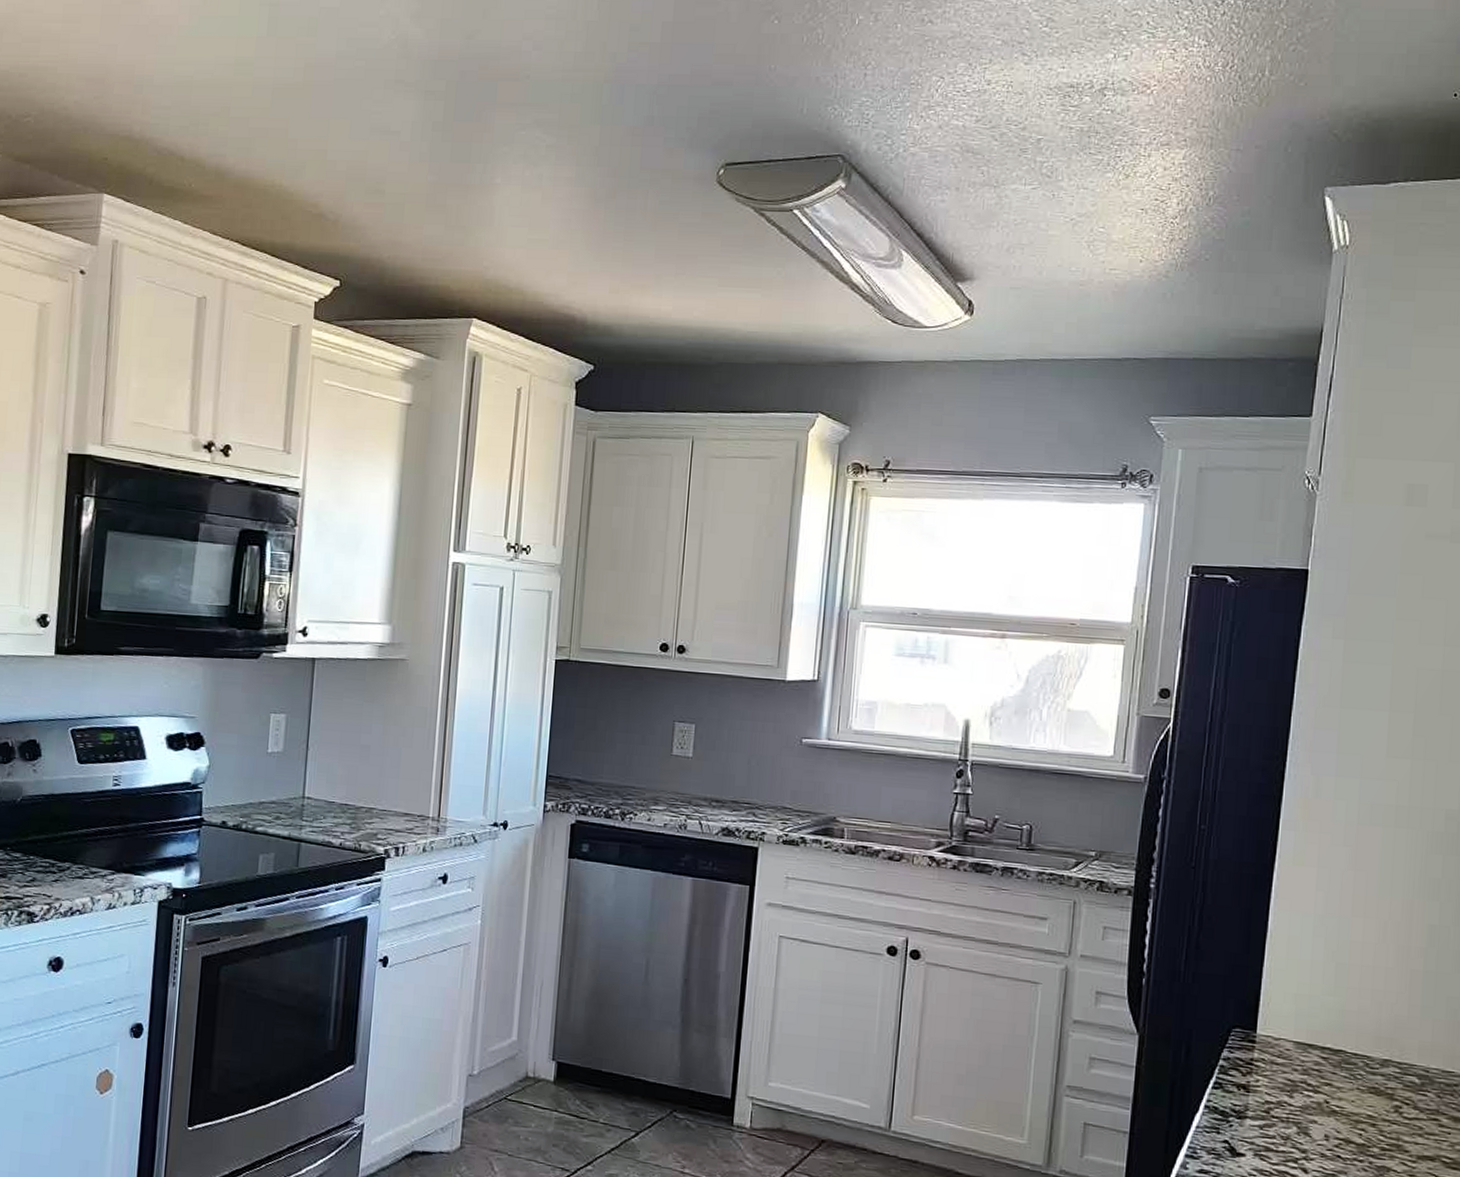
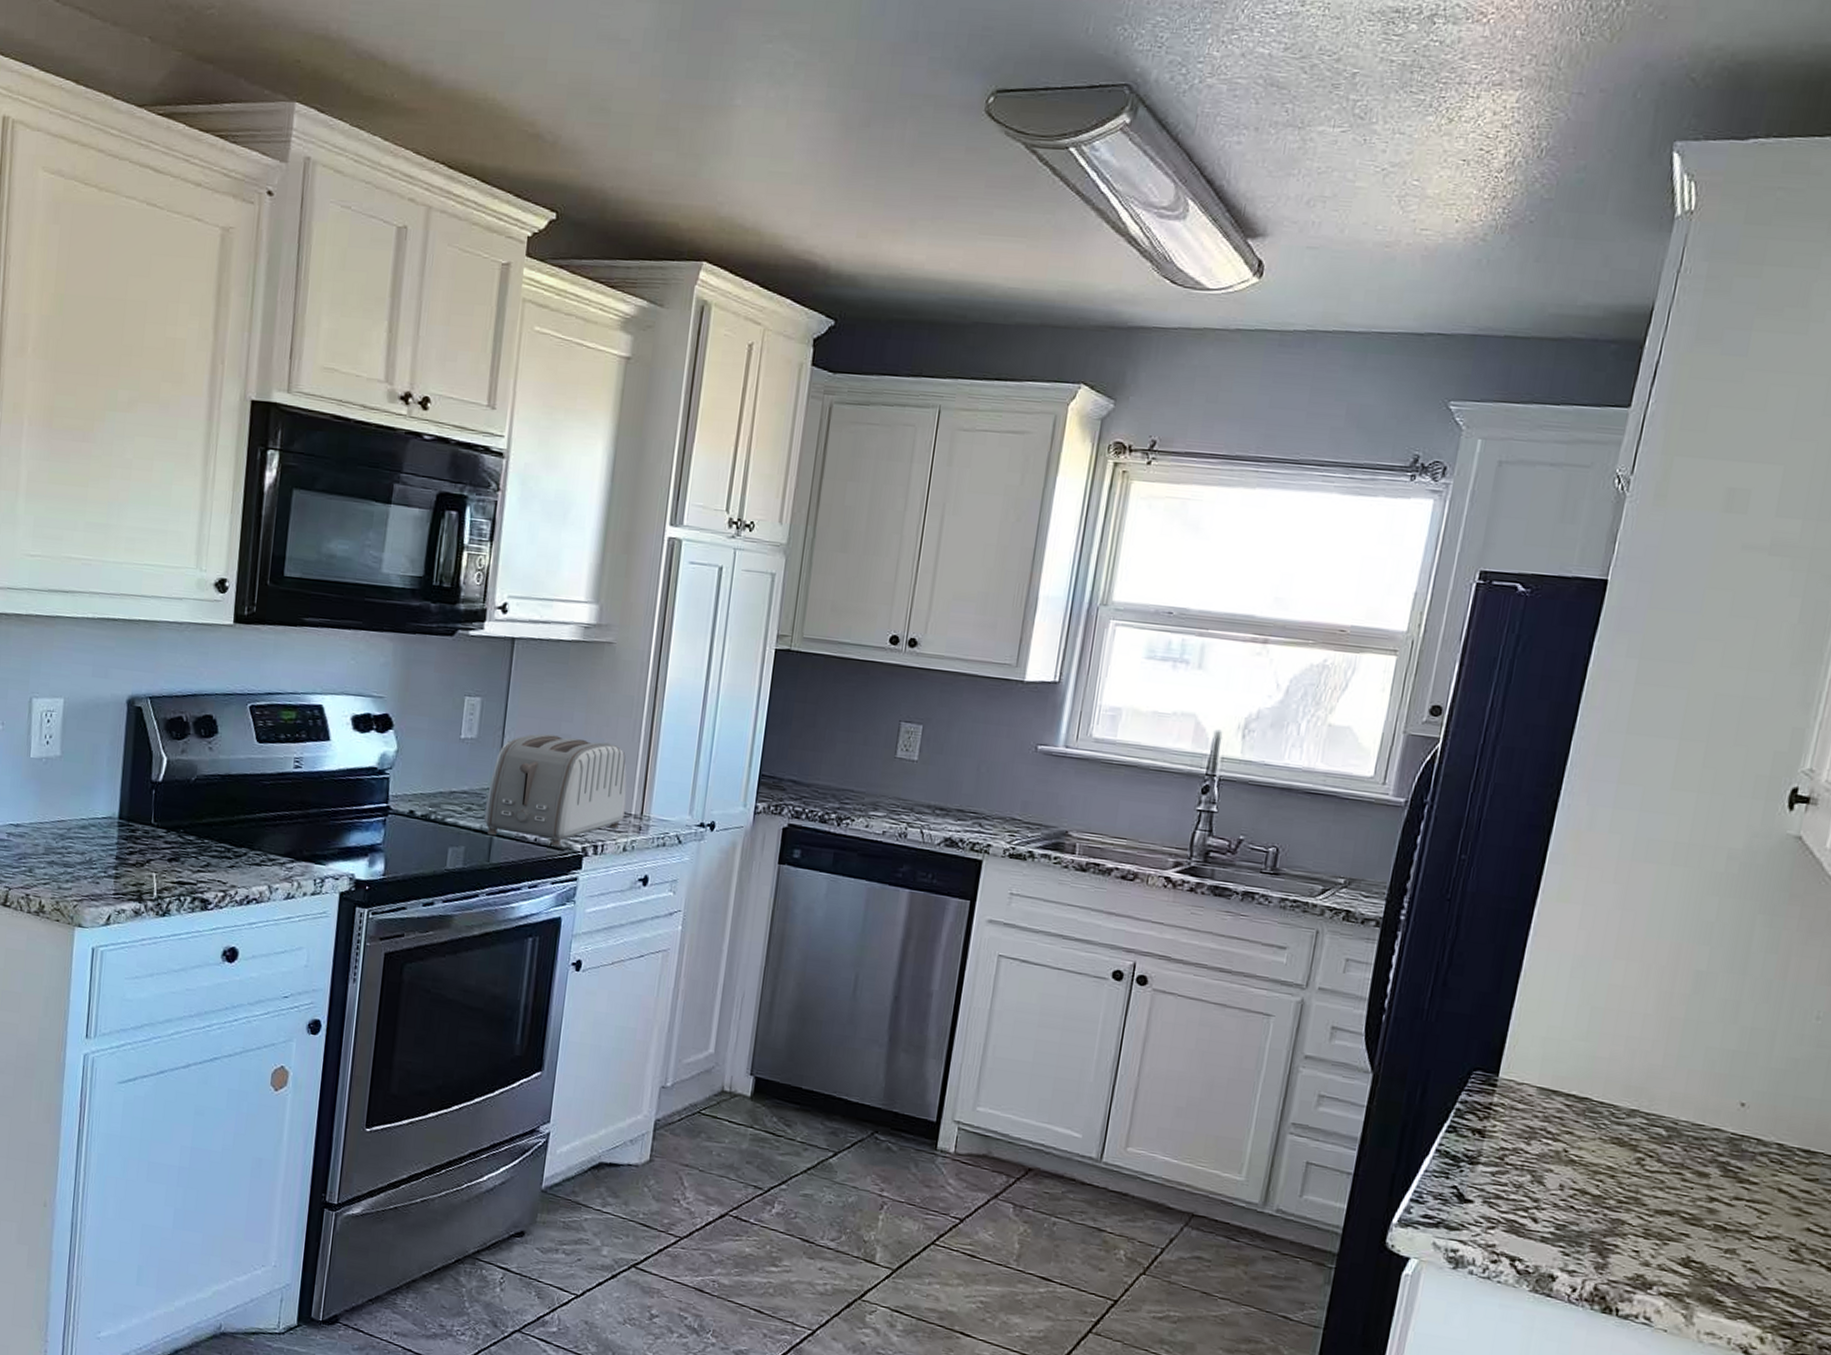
toaster: none [292,745,424,851] -> present [484,733,627,847]

